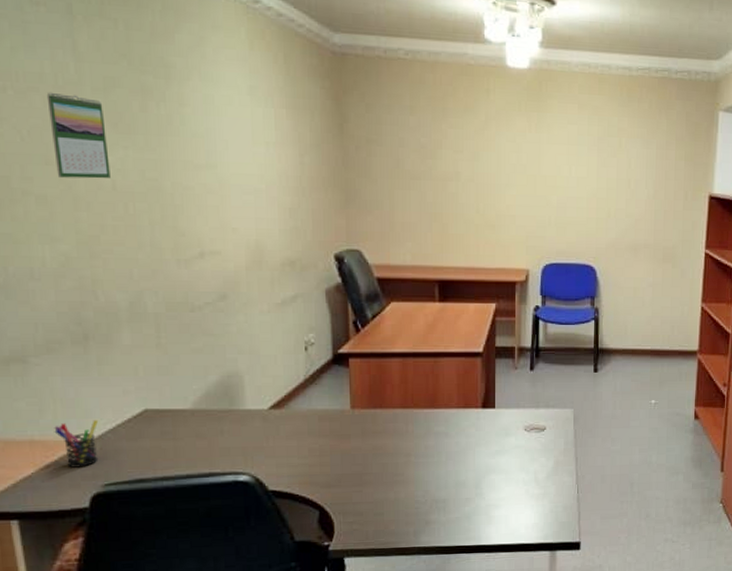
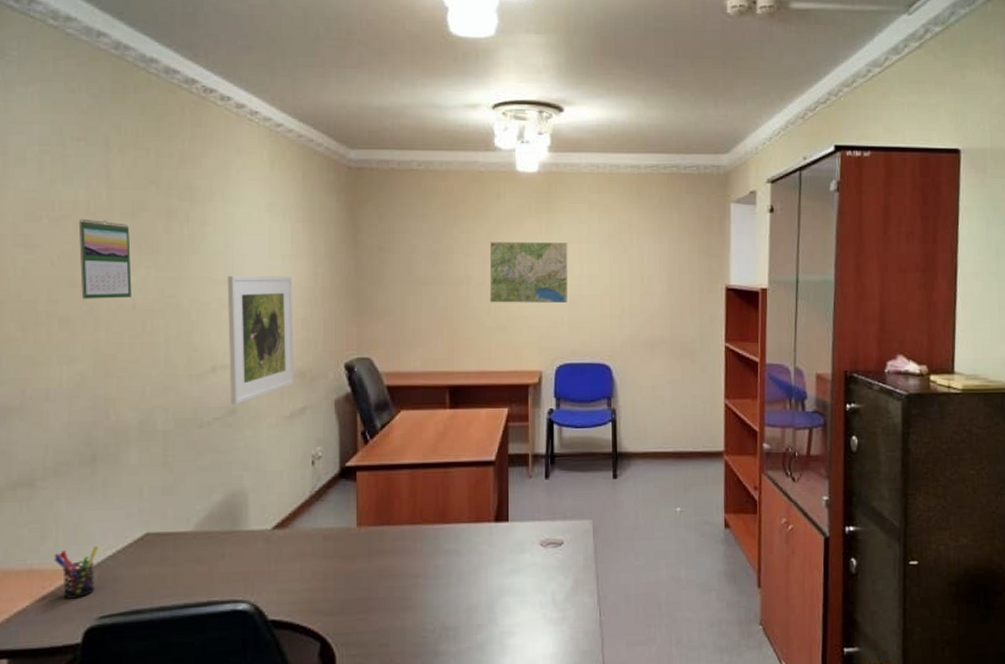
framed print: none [210,160,284,290] -> present [227,275,294,405]
road map: none [478,138,557,203] -> present [489,242,568,303]

